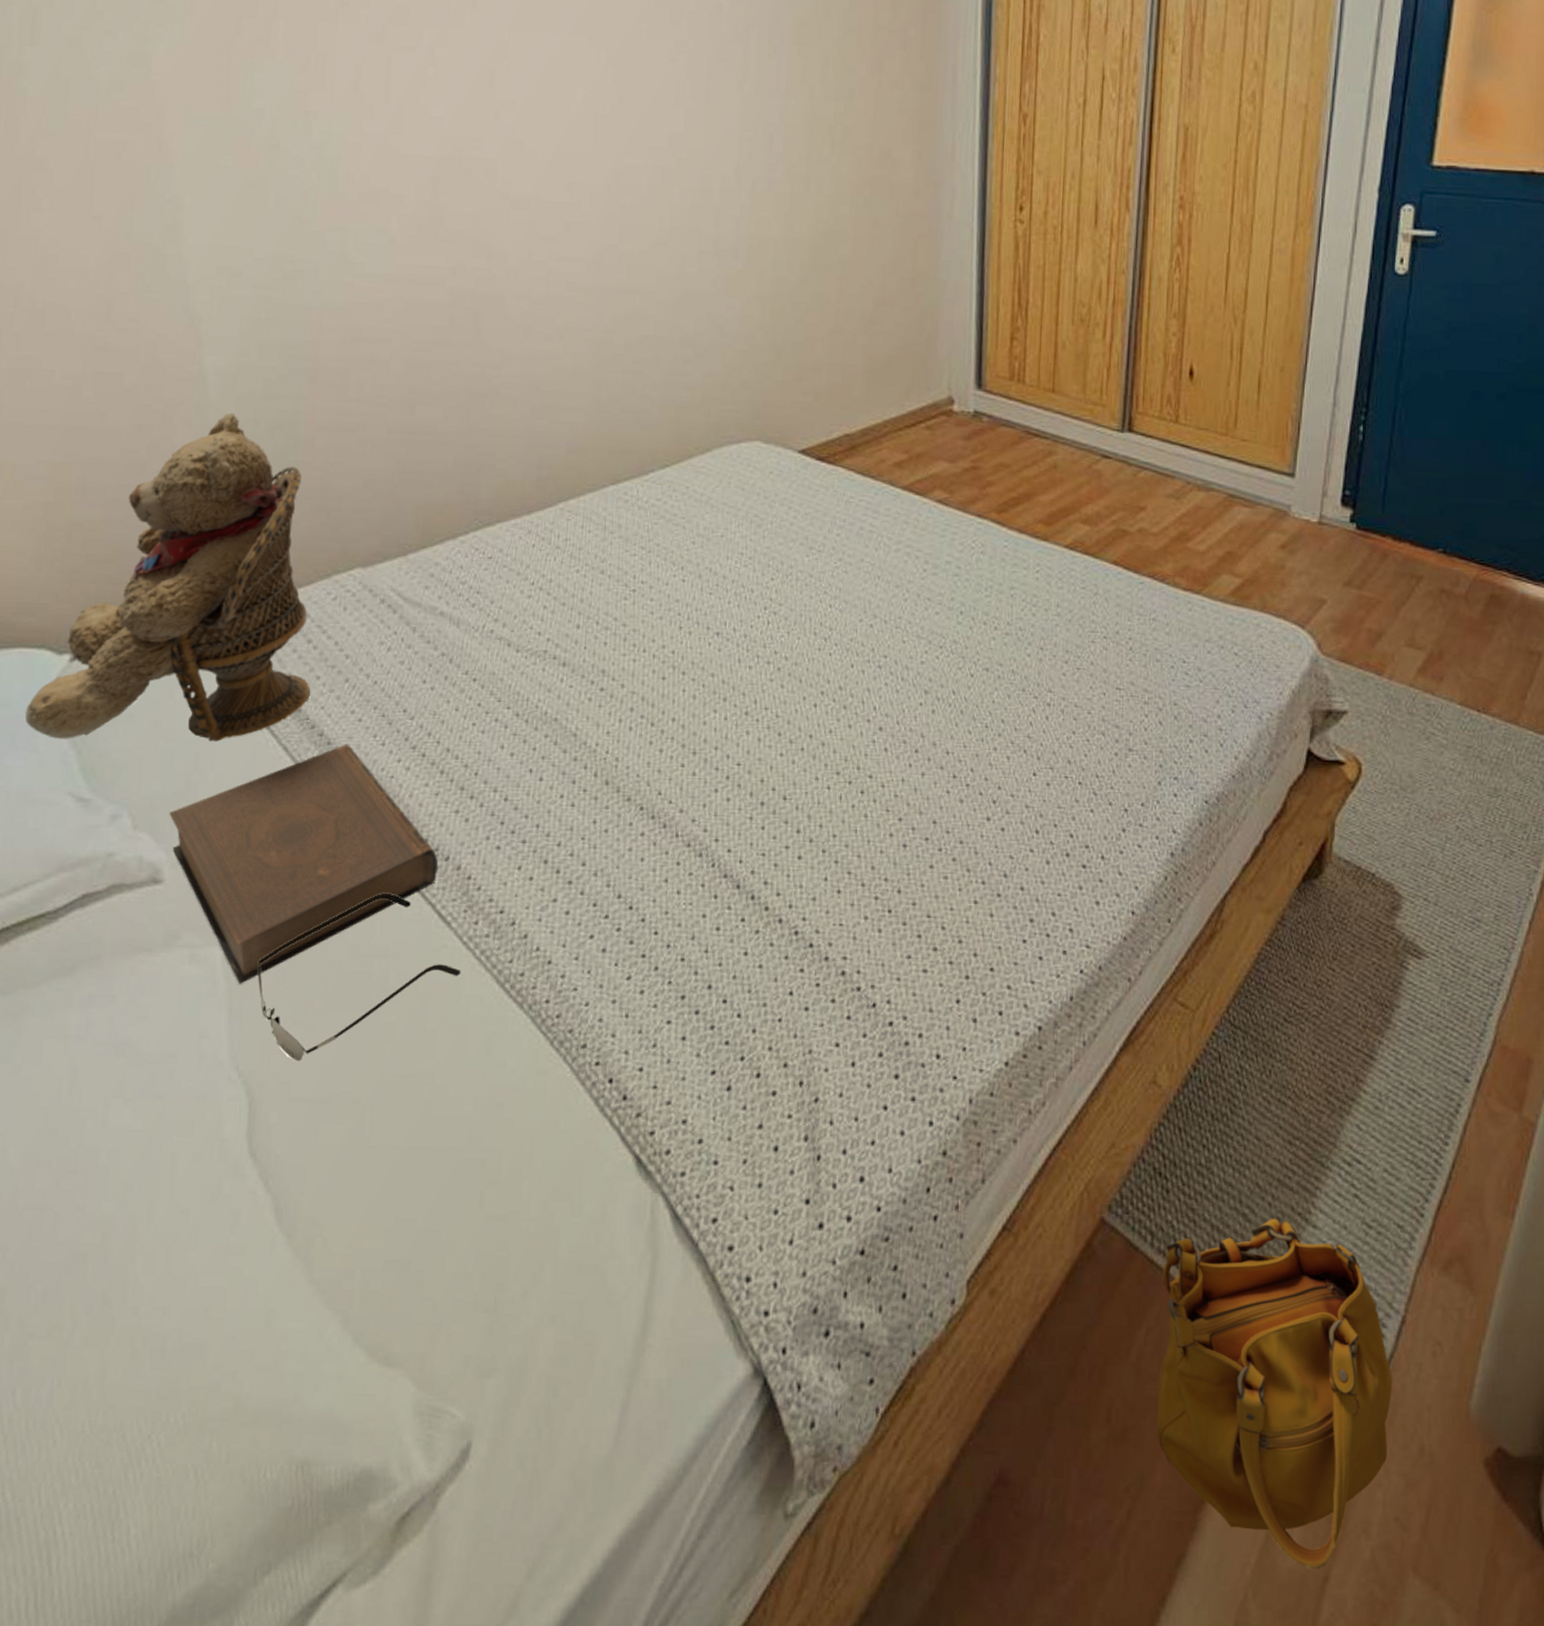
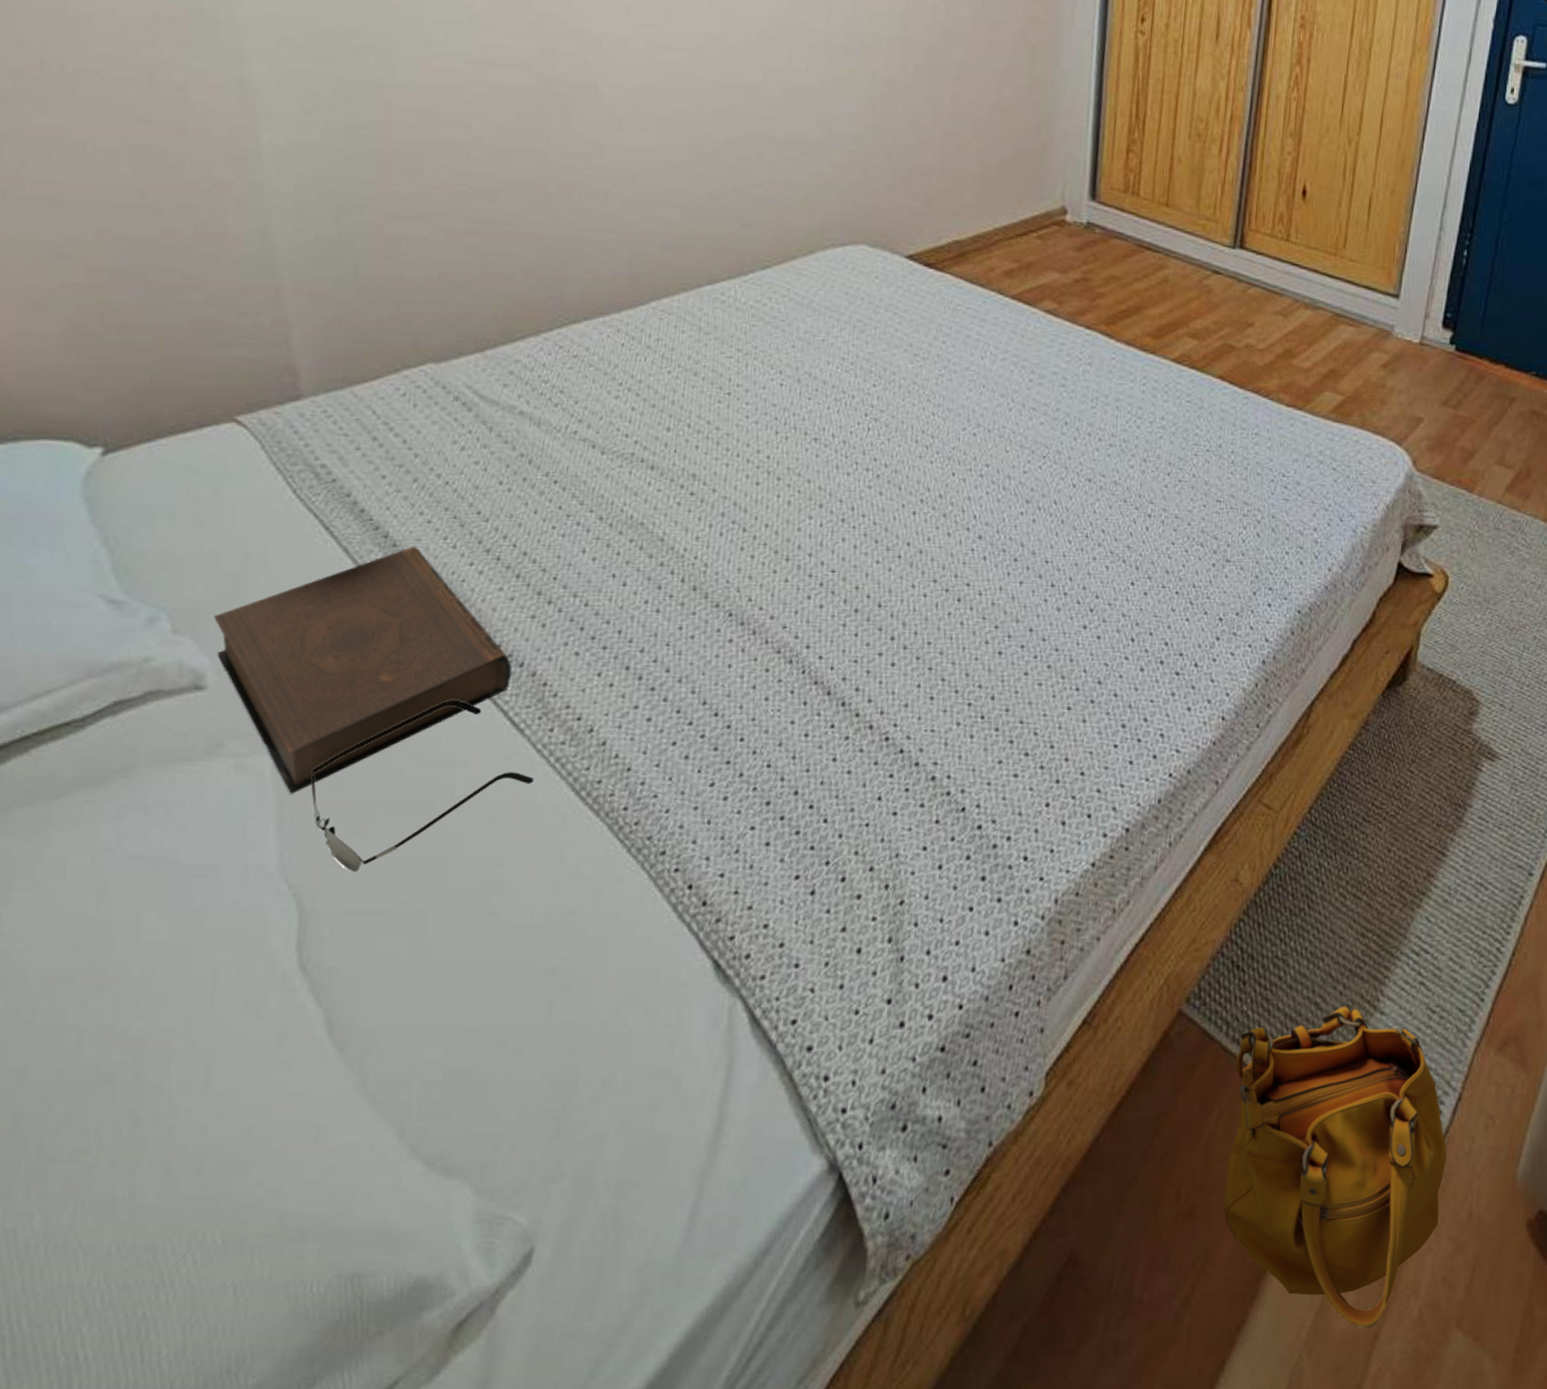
teddy bear: present [25,412,310,742] -> none [48,194,375,542]

